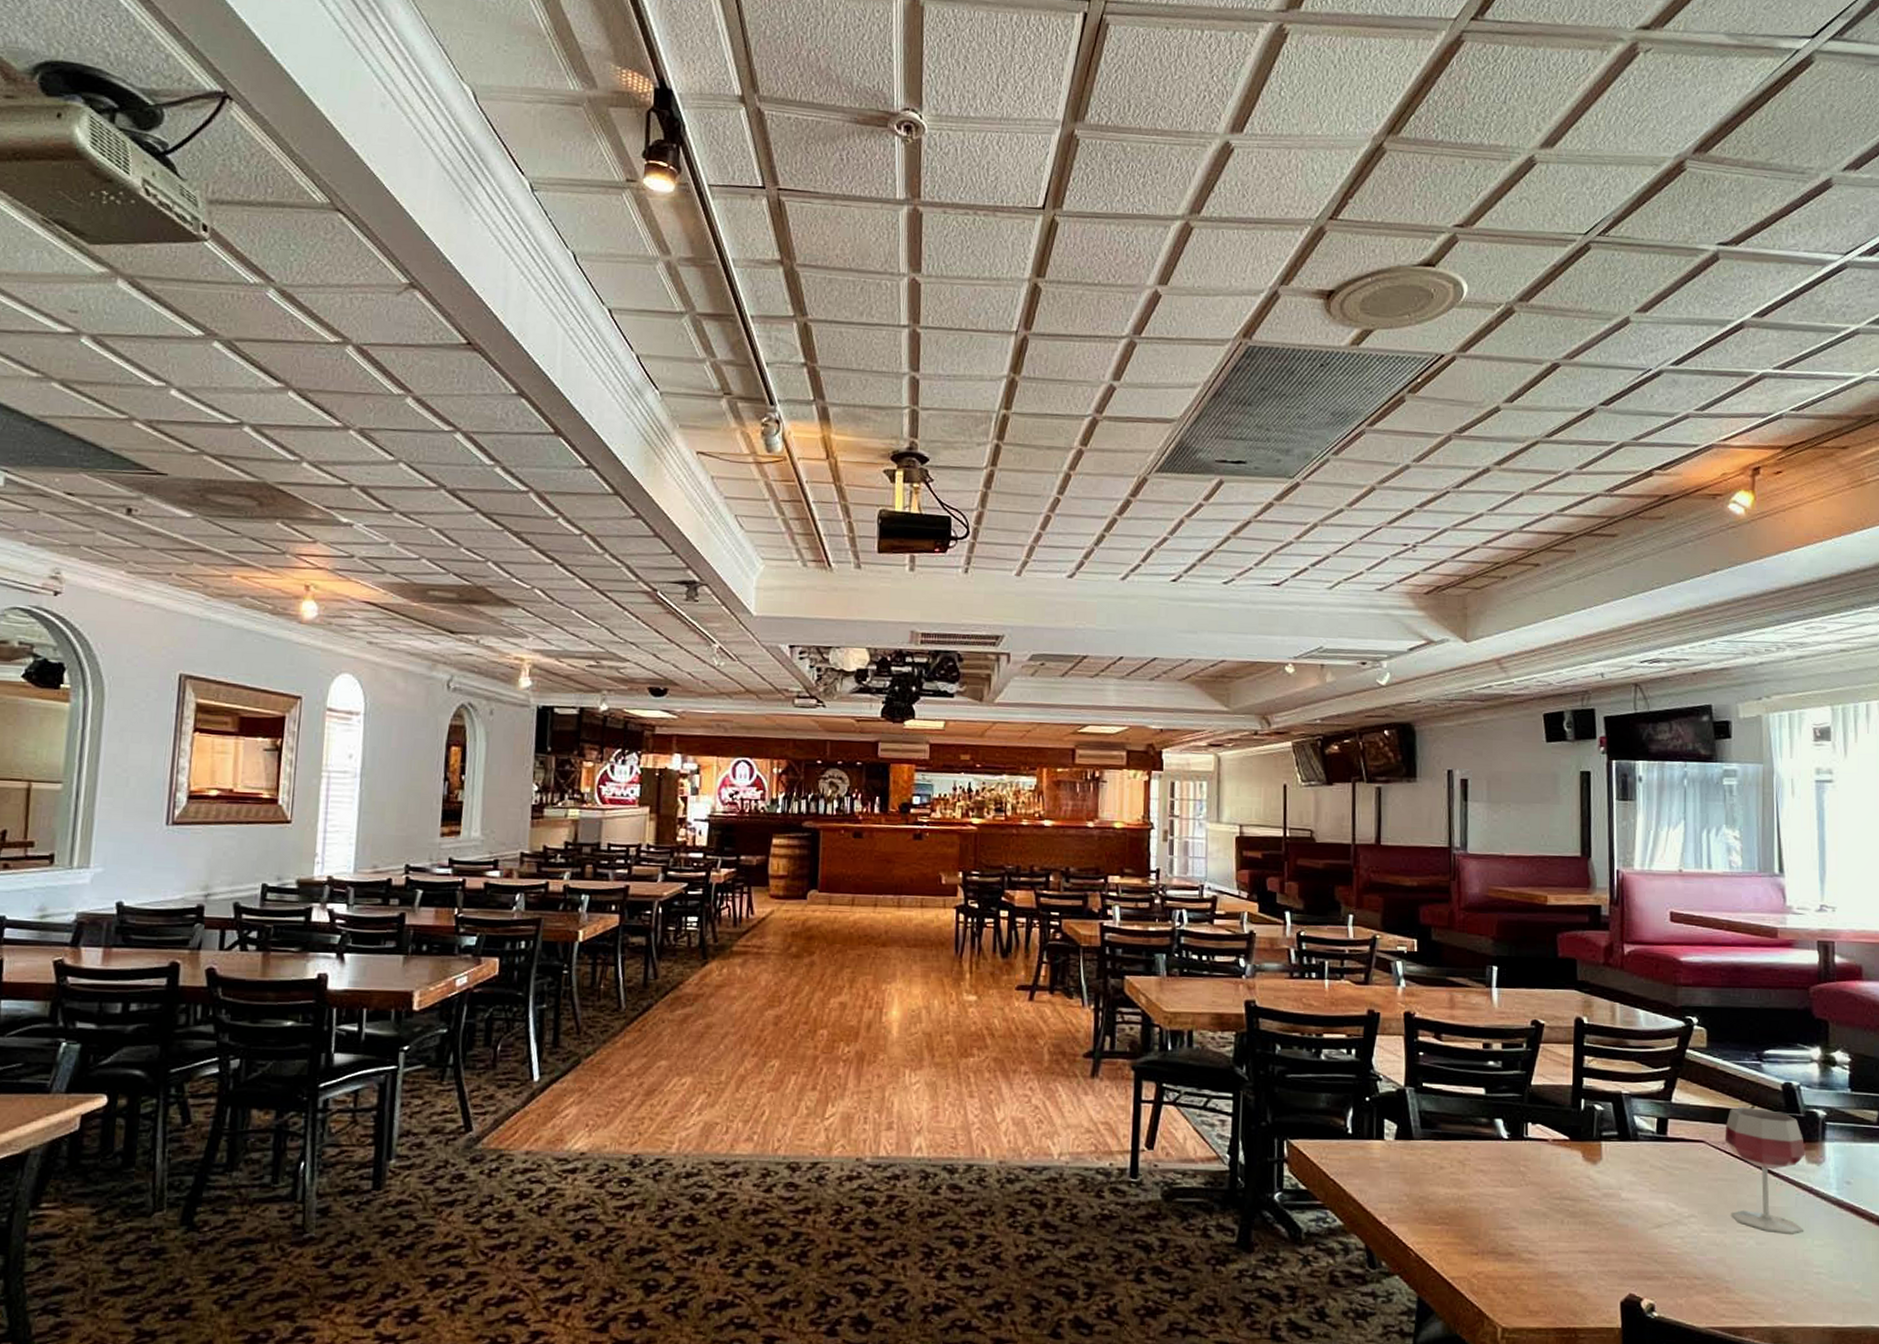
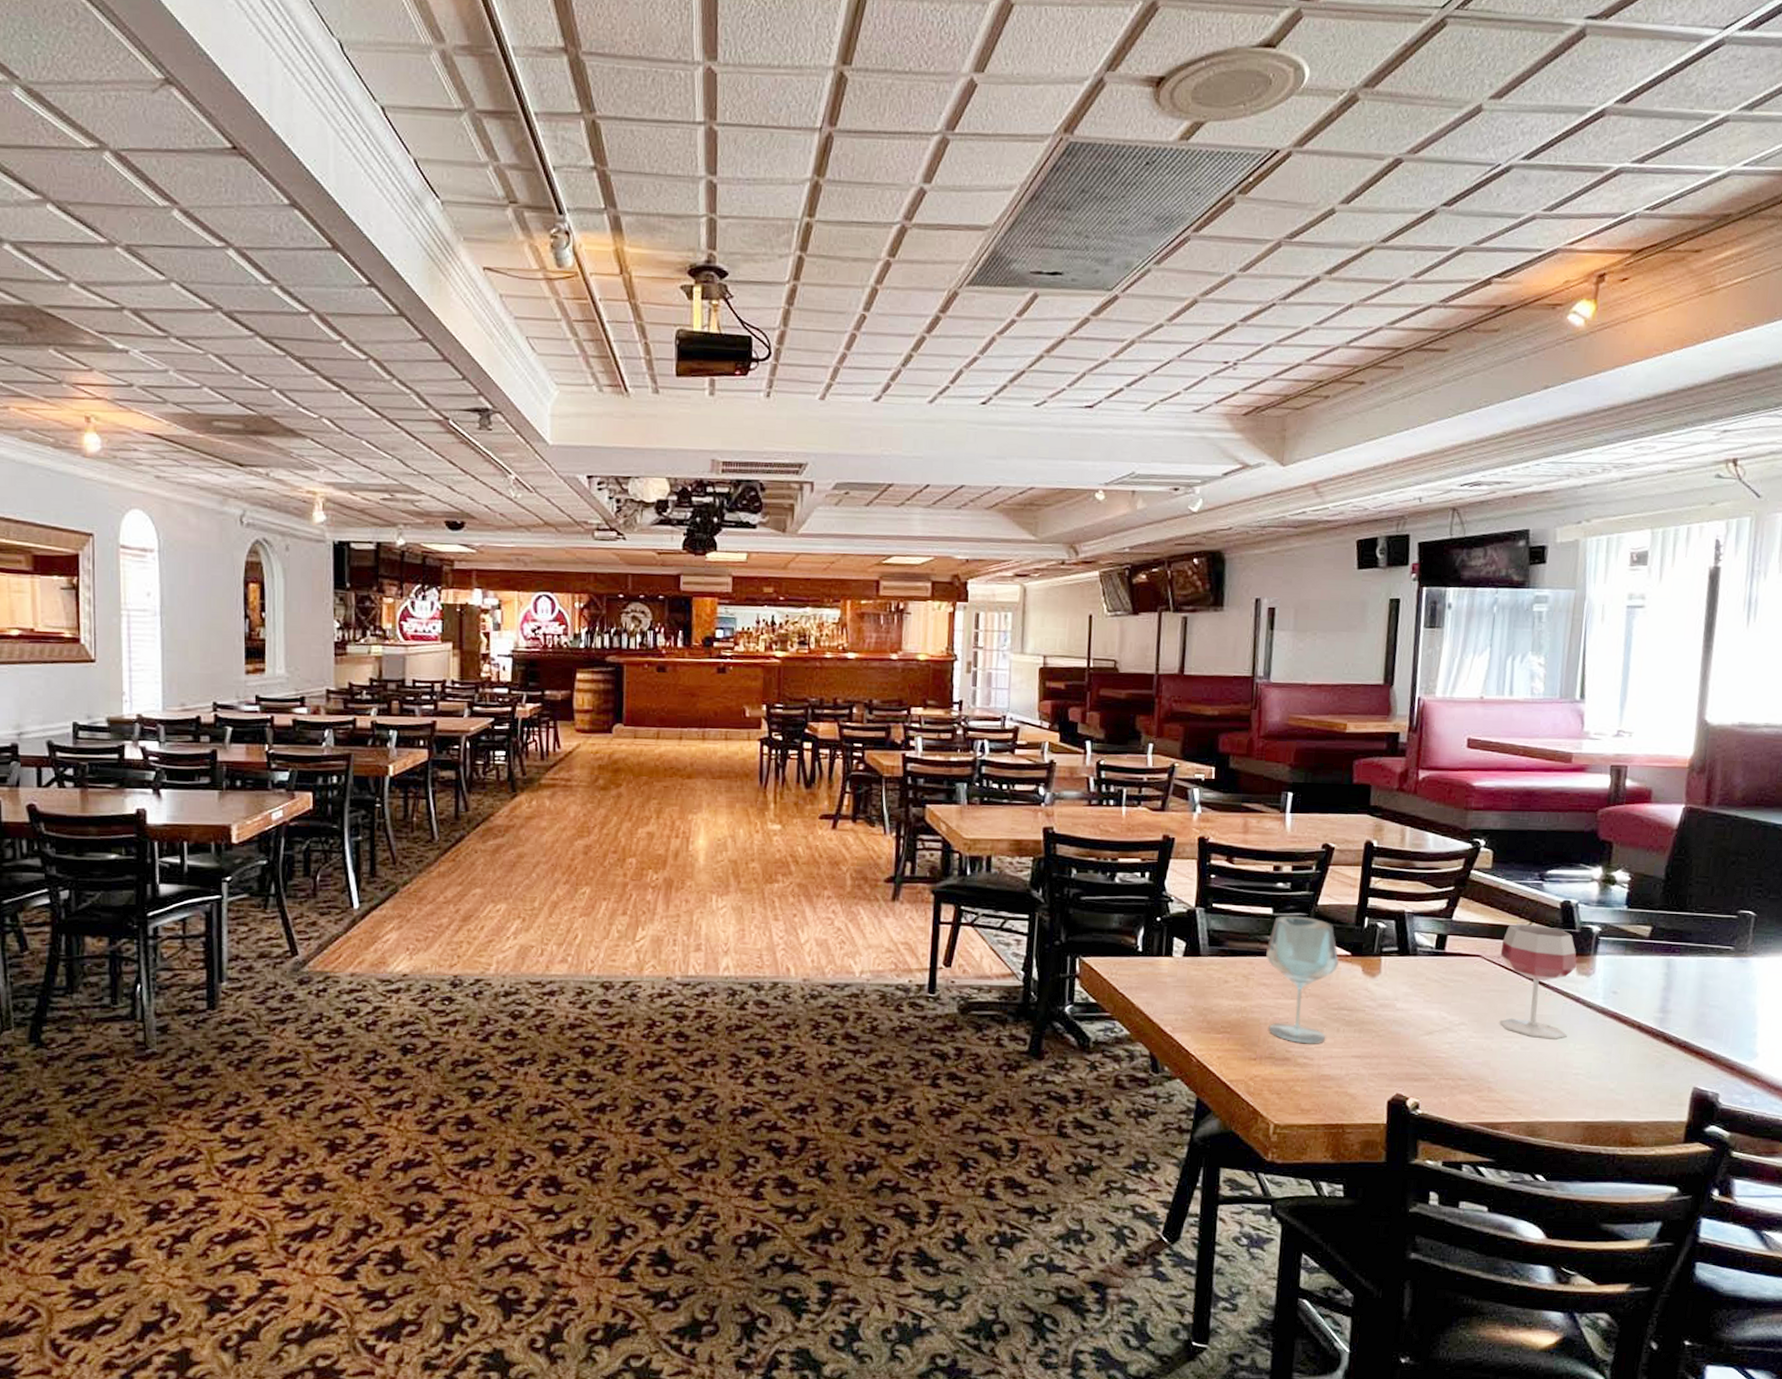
wine glass: none [1480,1096,1557,1238] -> present [1265,915,1339,1044]

